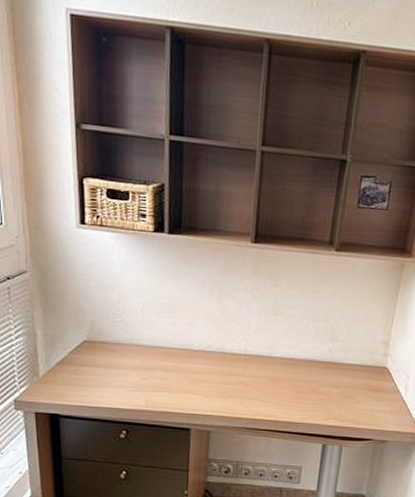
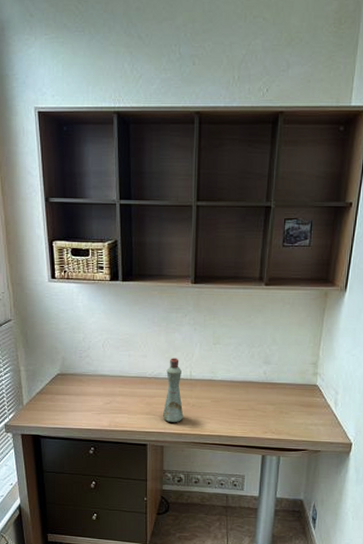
bottle: none [210,328,235,404] -> present [162,358,184,422]

